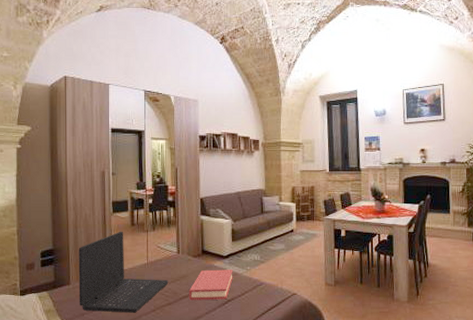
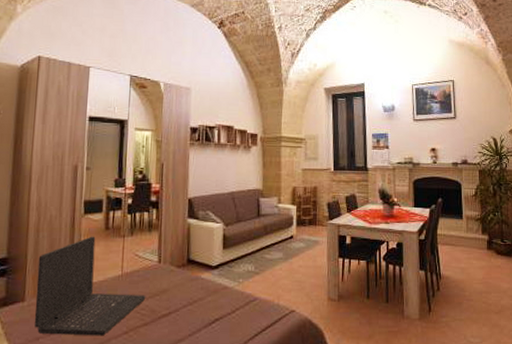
hardback book: present [188,269,233,301] -> none [169,282,223,320]

